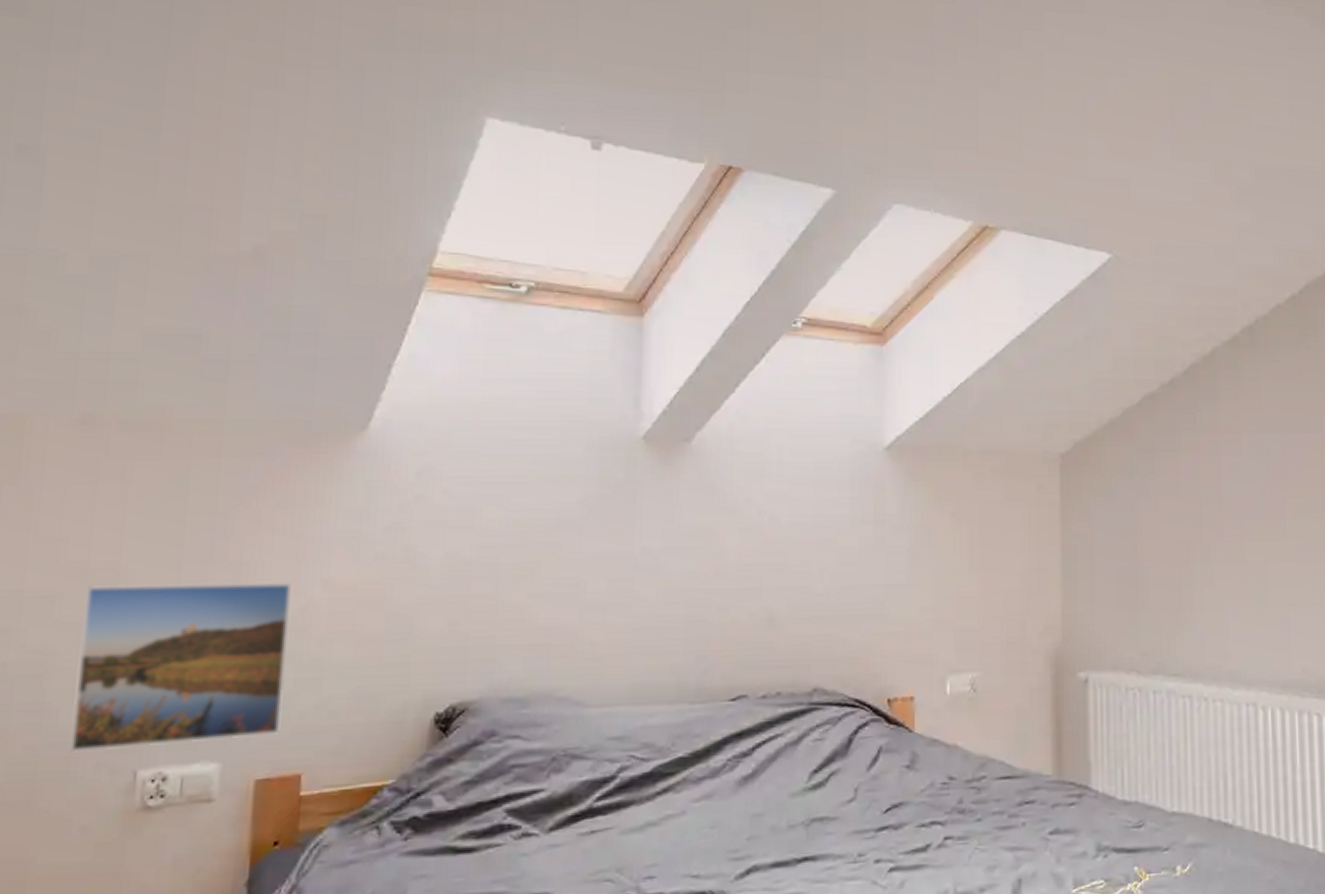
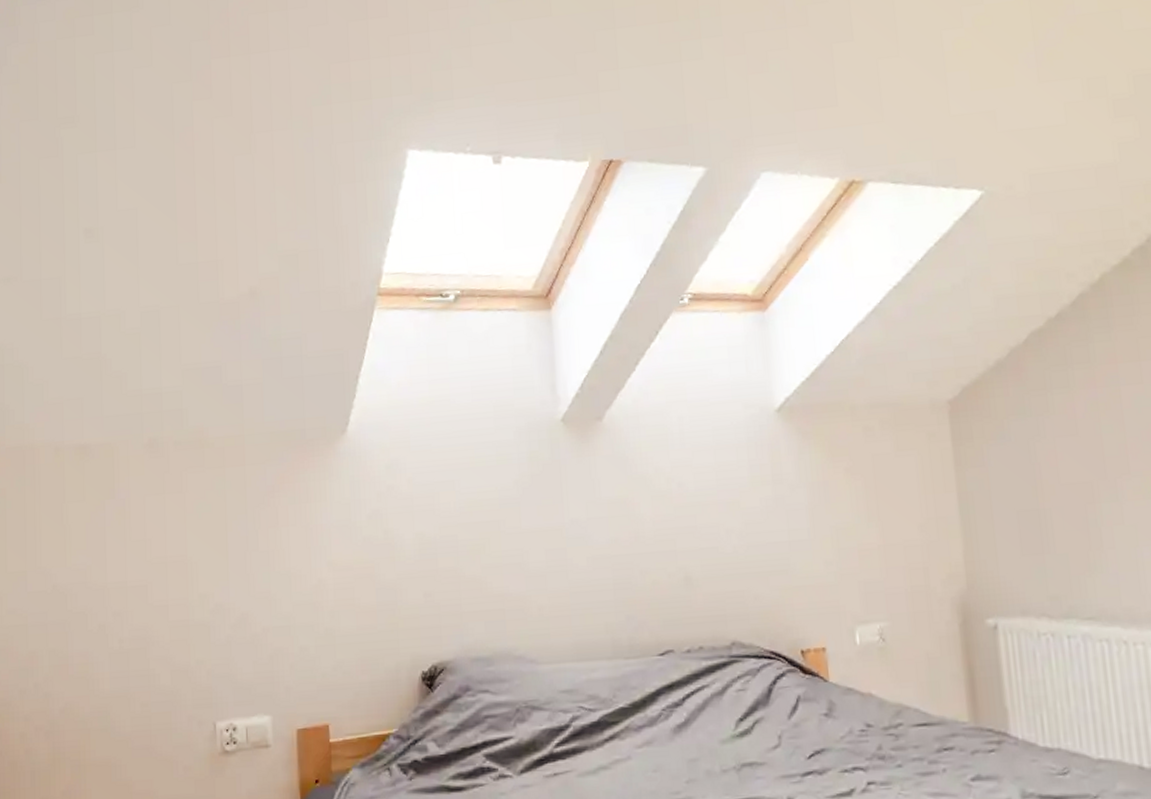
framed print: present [69,581,291,753] -> none [167,565,310,708]

